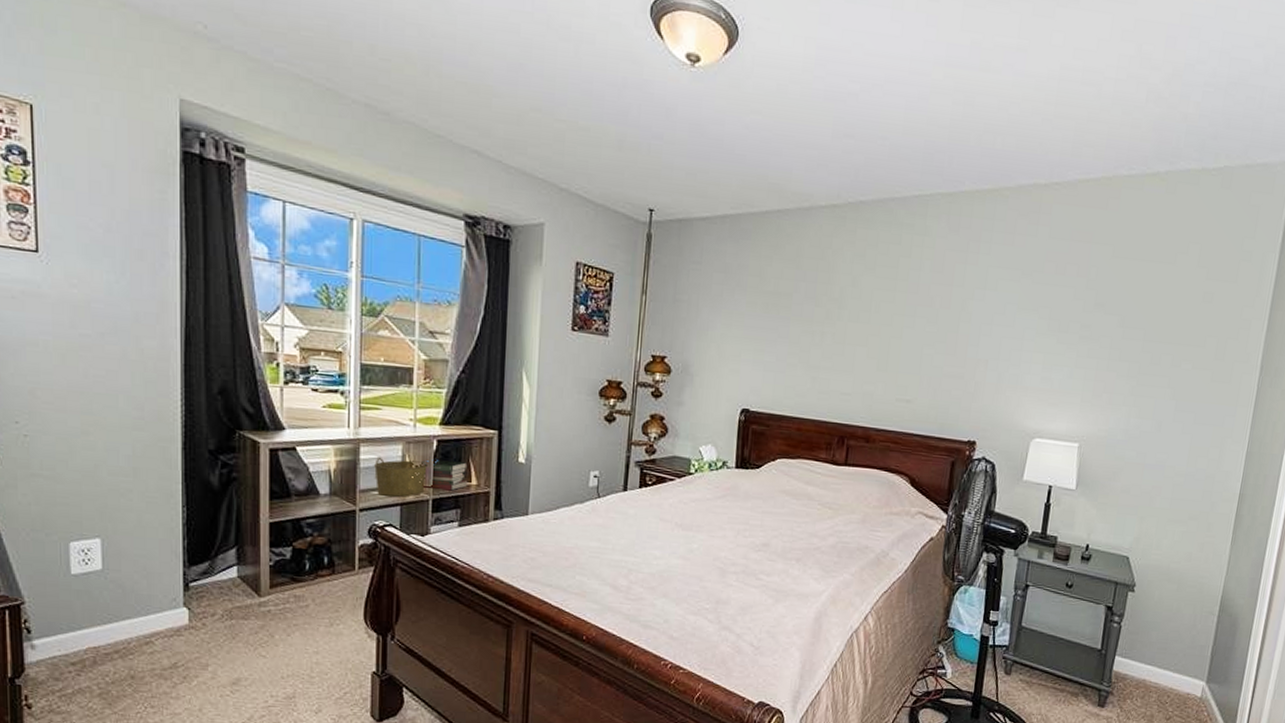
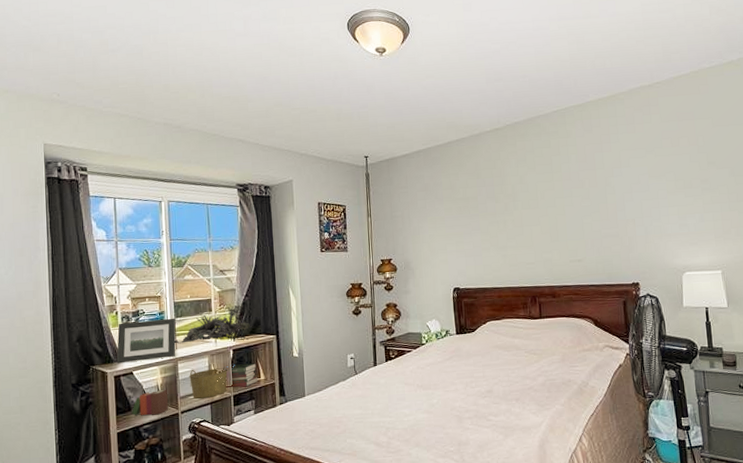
picture frame: none [274,379,361,437] -> present [116,318,176,364]
books: none [290,476,342,508] -> present [131,389,168,416]
plant: none [357,381,464,432] -> present [174,305,250,344]

